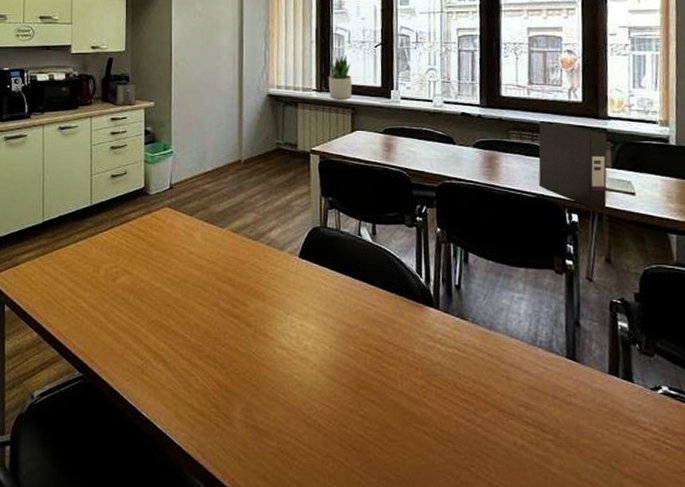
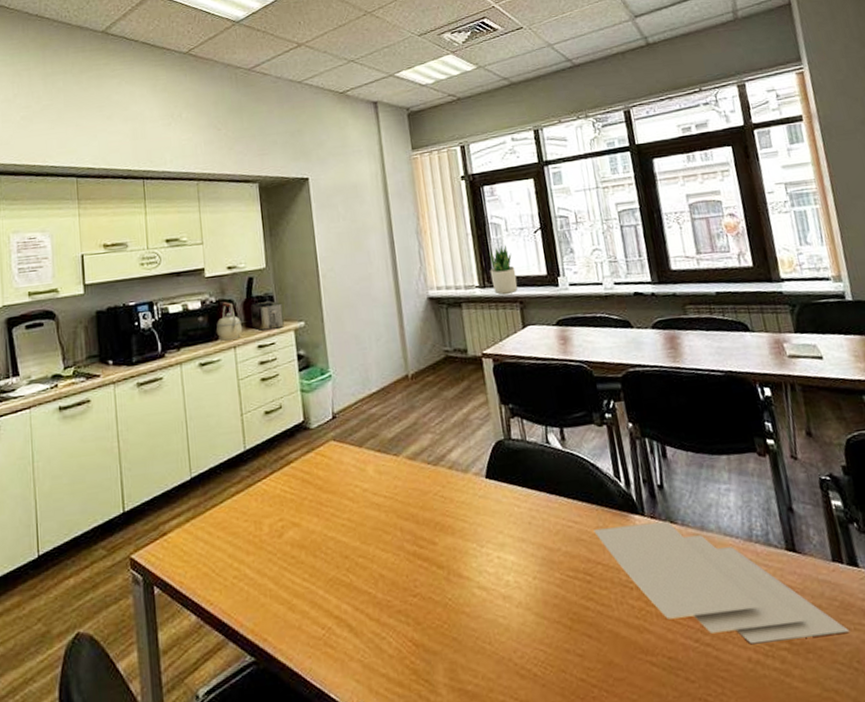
kettle: none [76,76,100,110] -> present [215,301,243,341]
papers: none [390,315,614,435] -> present [593,520,850,645]
binder: present [538,121,607,208] -> none [714,290,797,379]

